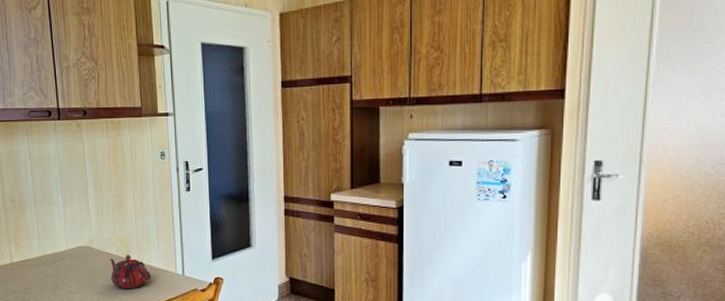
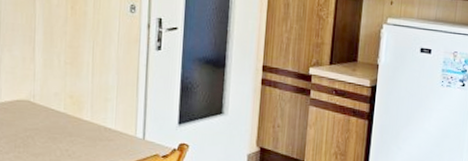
teapot: present [109,254,151,289] -> none [54,112,105,152]

